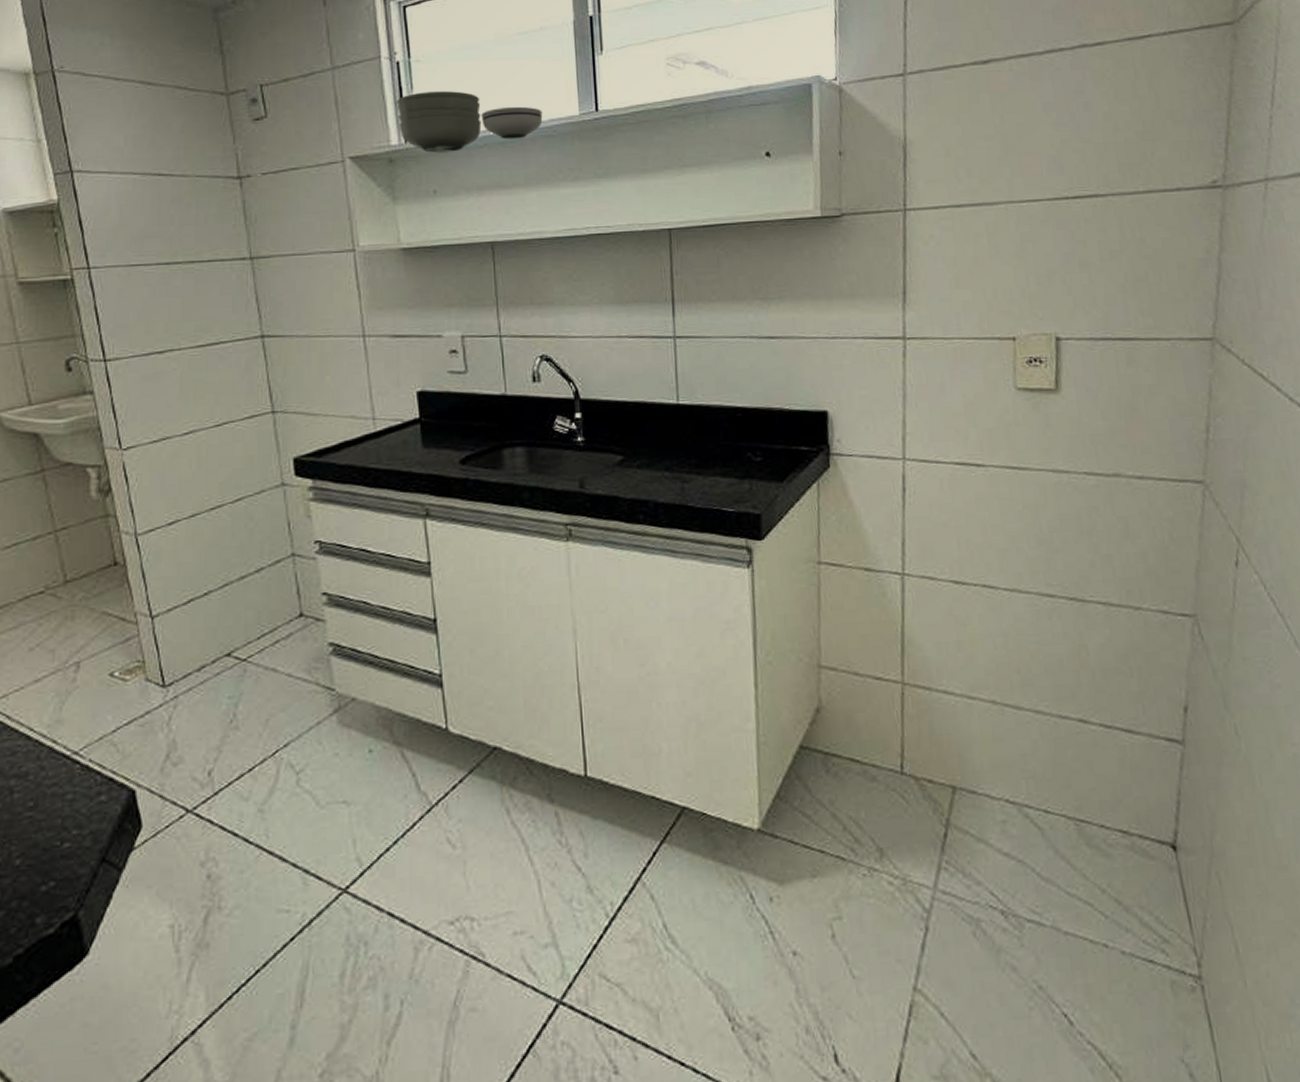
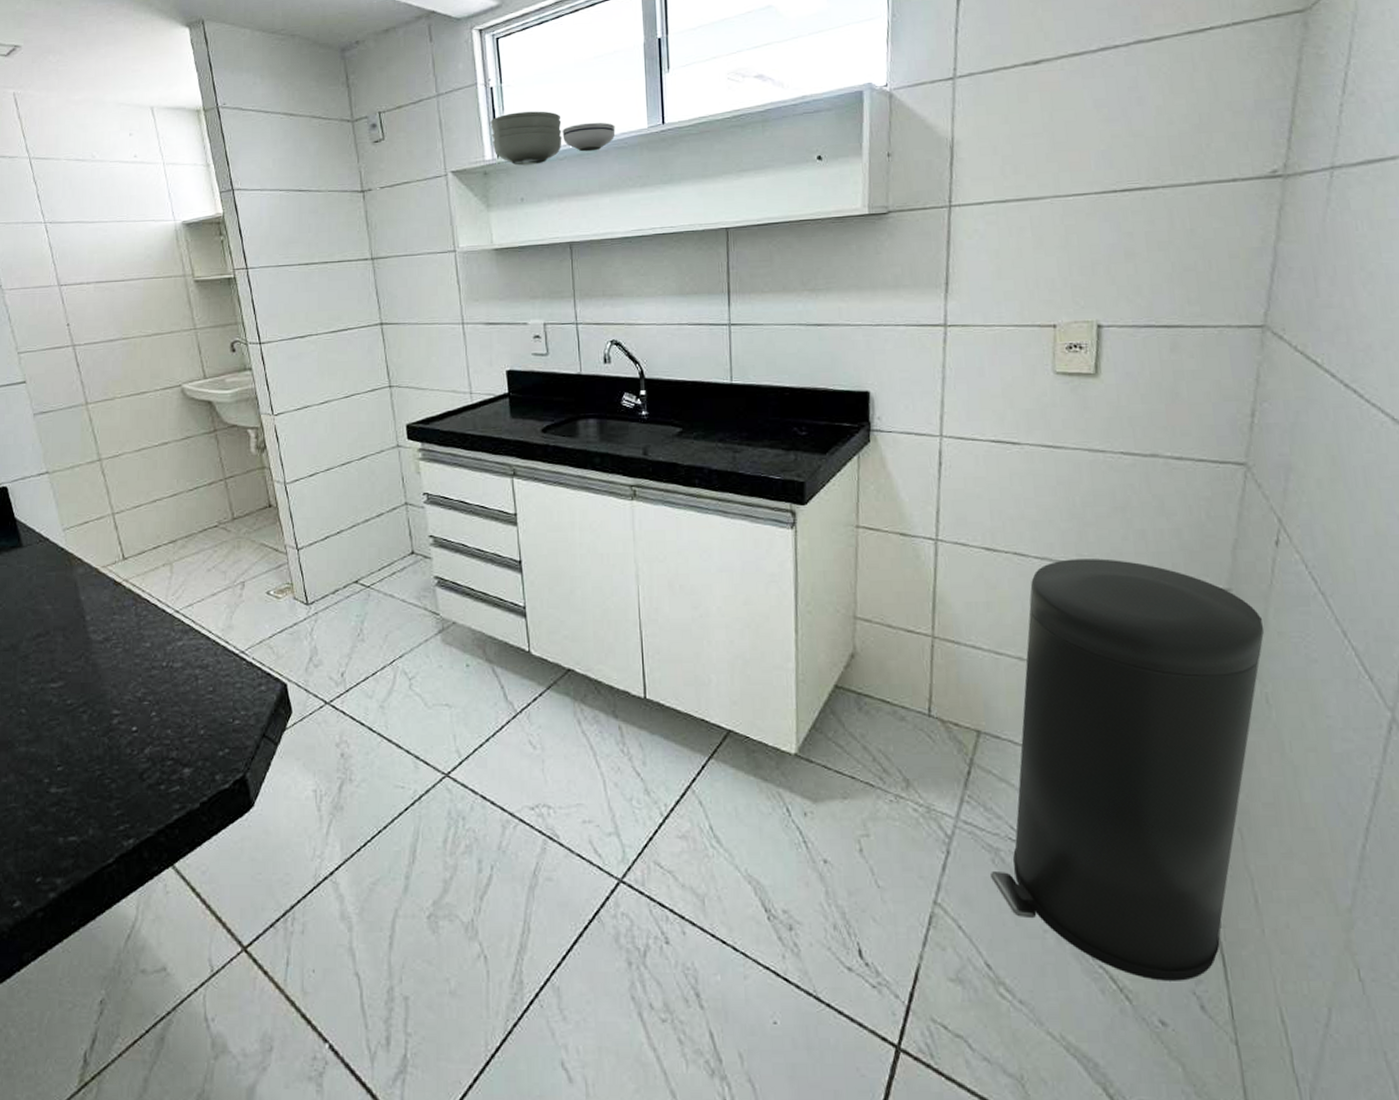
pedal bin: none [972,587,1230,1051] -> present [991,558,1265,981]

